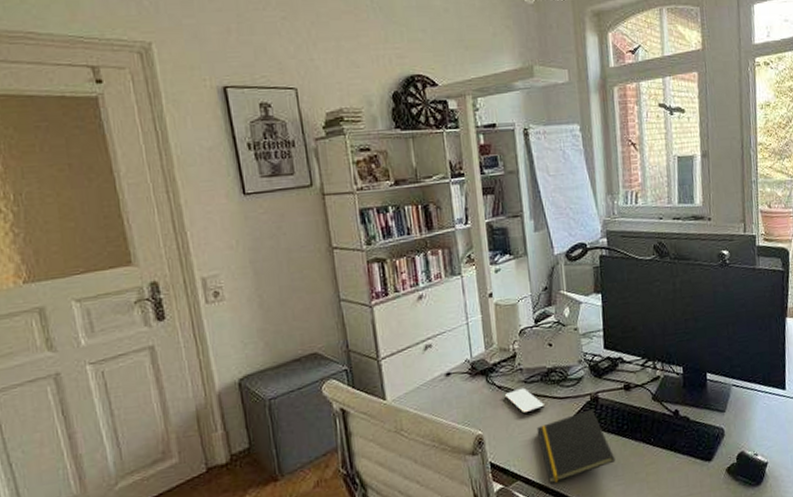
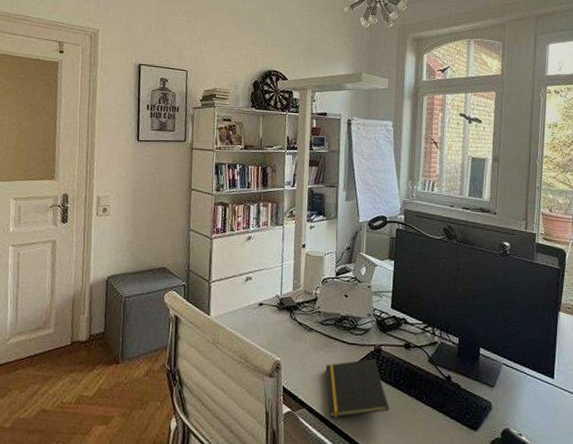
smartphone: present [504,387,544,415] -> none [302,328,335,352]

